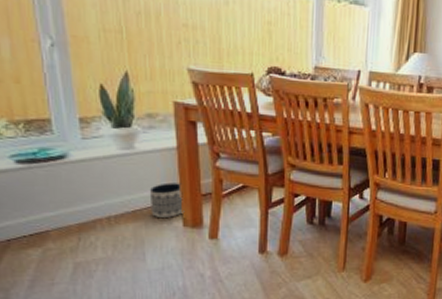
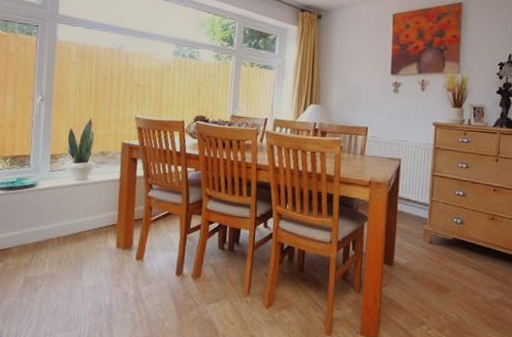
planter: present [149,182,185,218] -> none [92,208,119,239]

